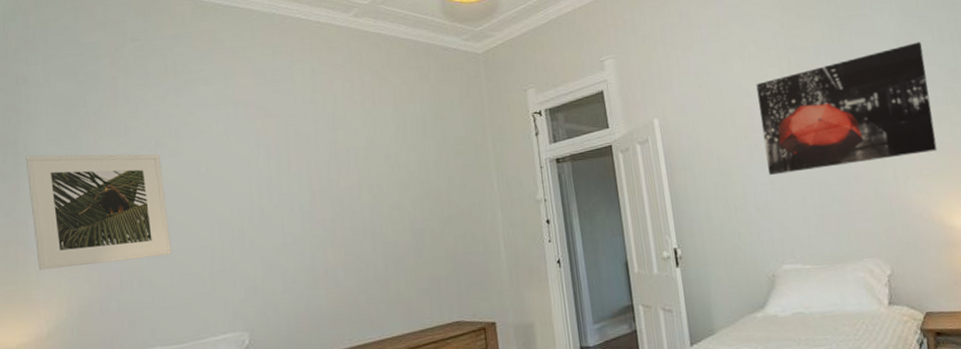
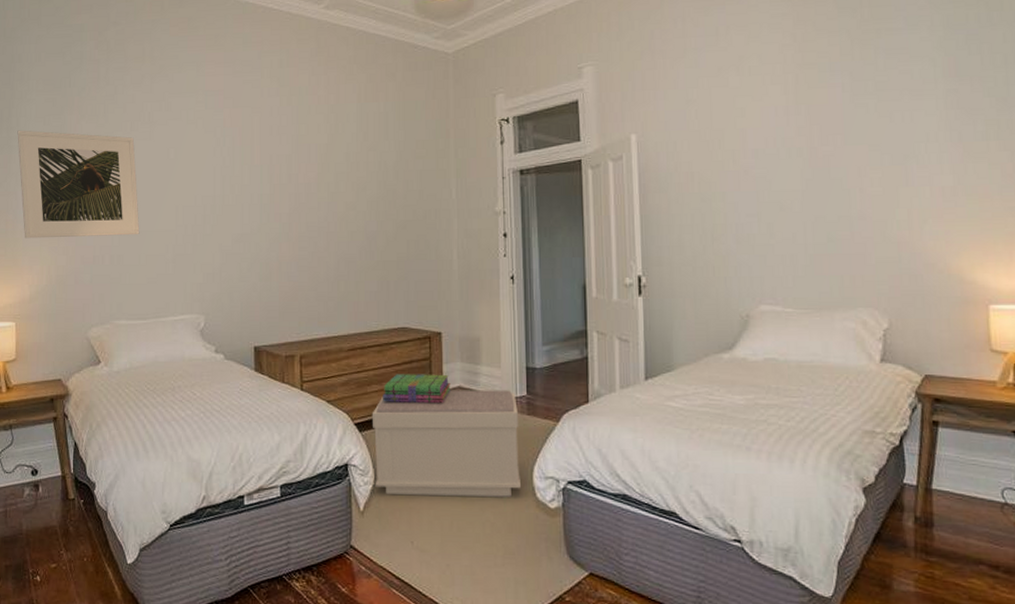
wall art: present [756,41,937,175] -> none [753,64,967,205]

